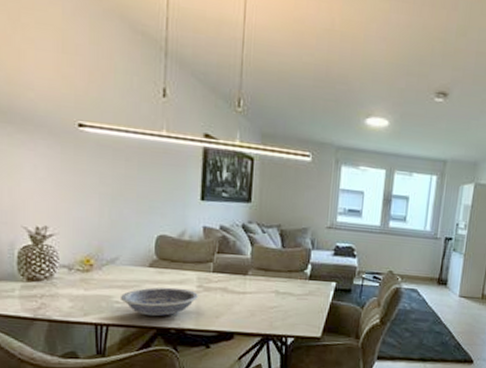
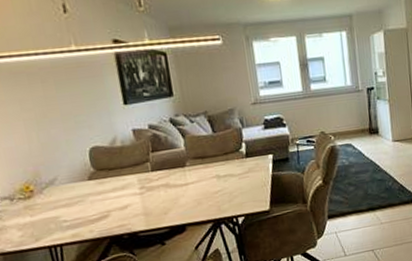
bowl: present [120,287,199,317] -> none [66,193,144,228]

